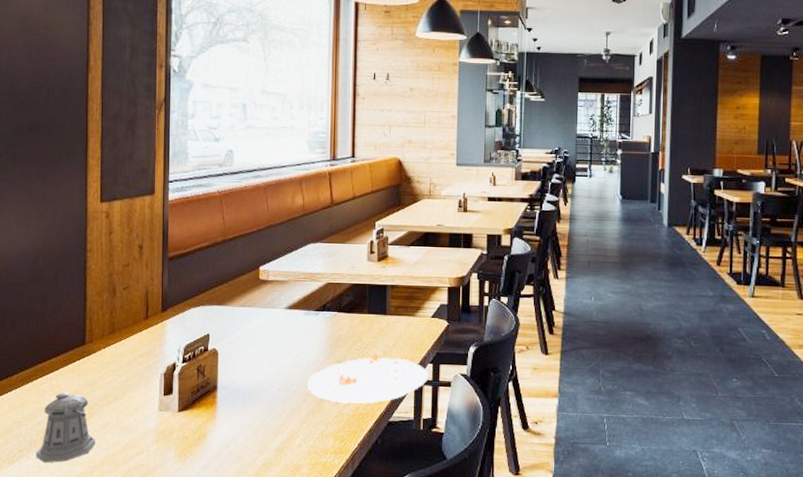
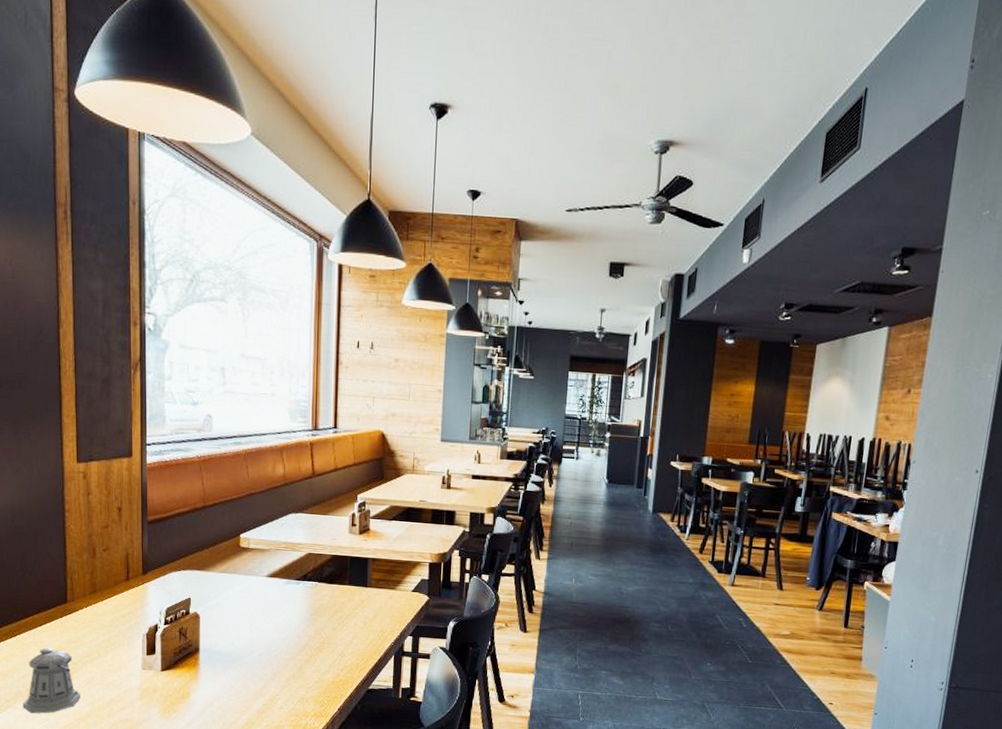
plate: present [307,355,429,404] -> none [288,625,408,672]

